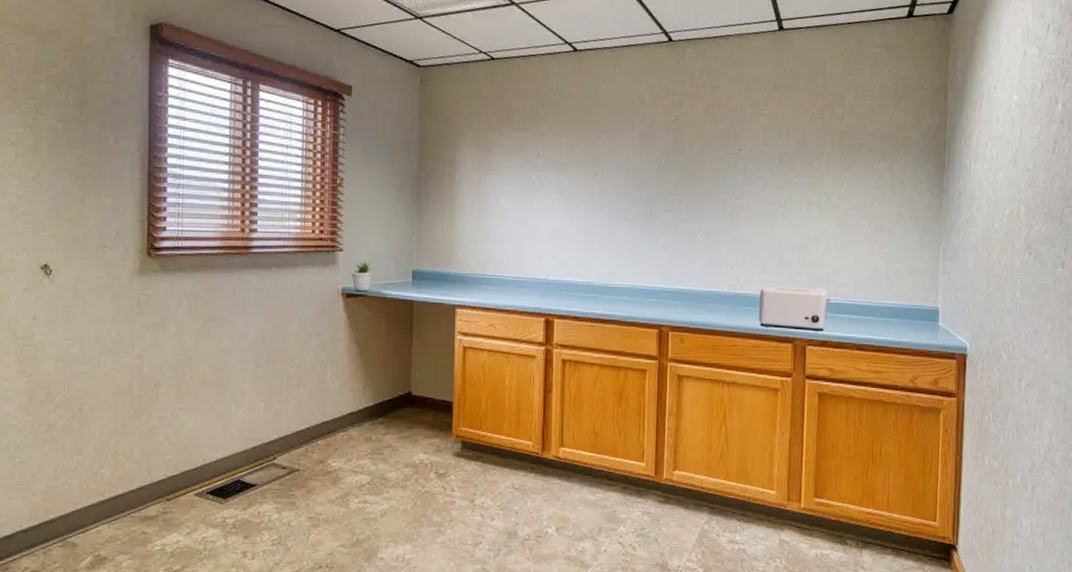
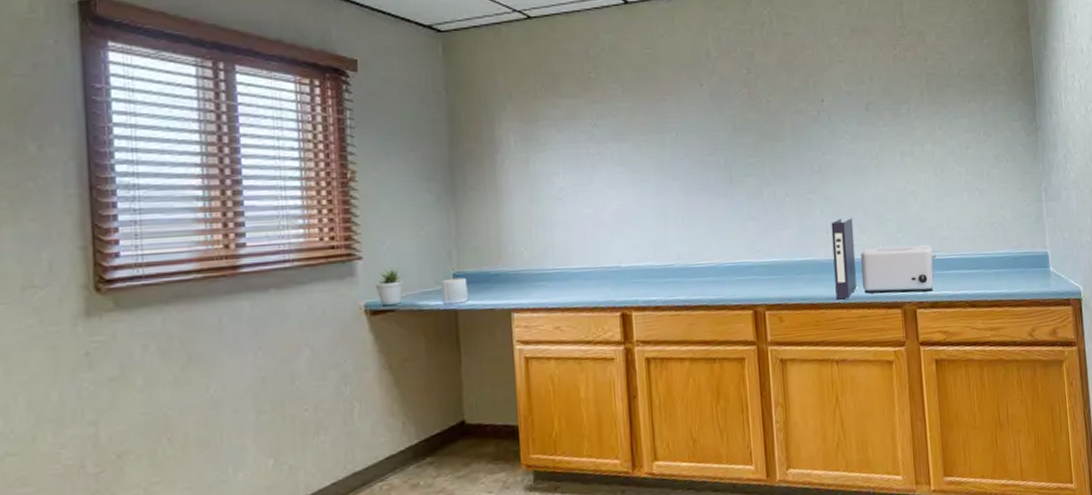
paper towel roll: none [402,274,423,296] -> present [441,277,469,305]
binder: none [733,257,757,329] -> present [831,218,857,300]

